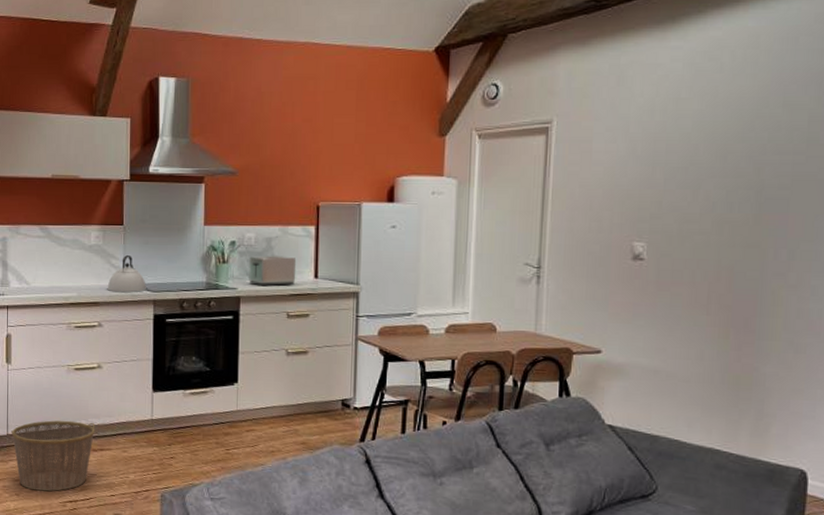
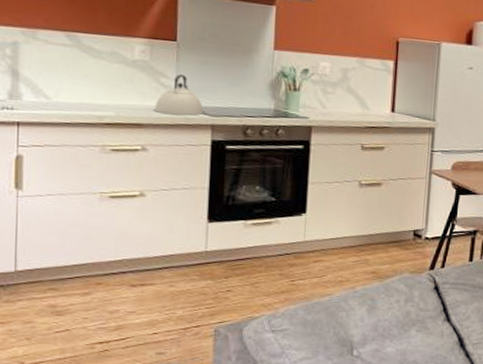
basket: present [10,420,95,492] -> none [19,253,135,333]
toaster: present [249,255,297,287] -> none [322,86,374,118]

